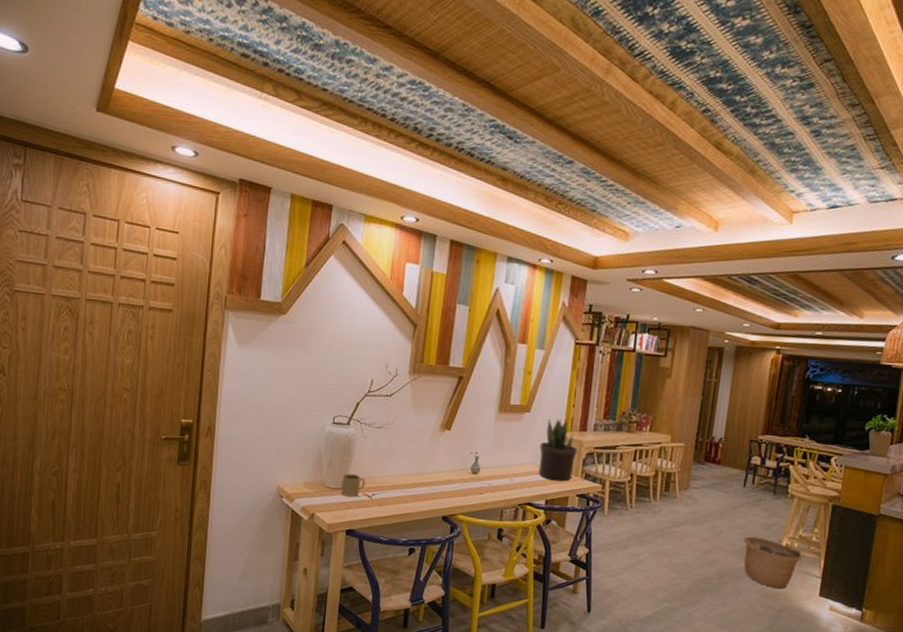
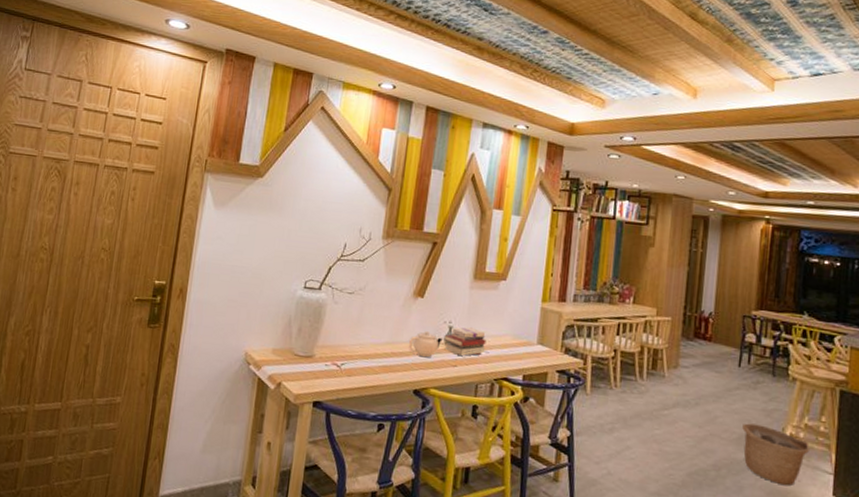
mug: present [341,474,365,497] -> none [309,341,335,367]
teapot: none [436,462,469,487] -> present [408,331,443,358]
books: none [471,457,511,484] -> present [444,327,487,356]
planter: present [538,419,578,482] -> none [515,288,557,356]

